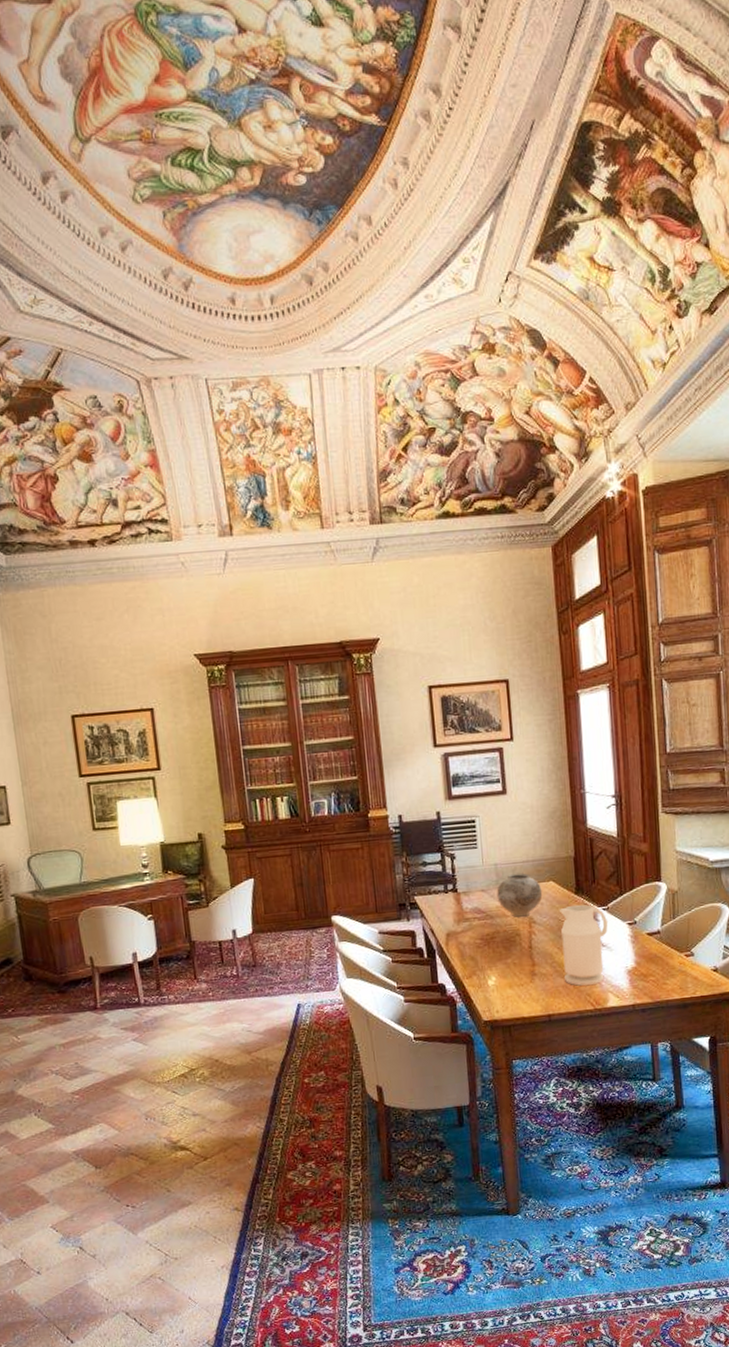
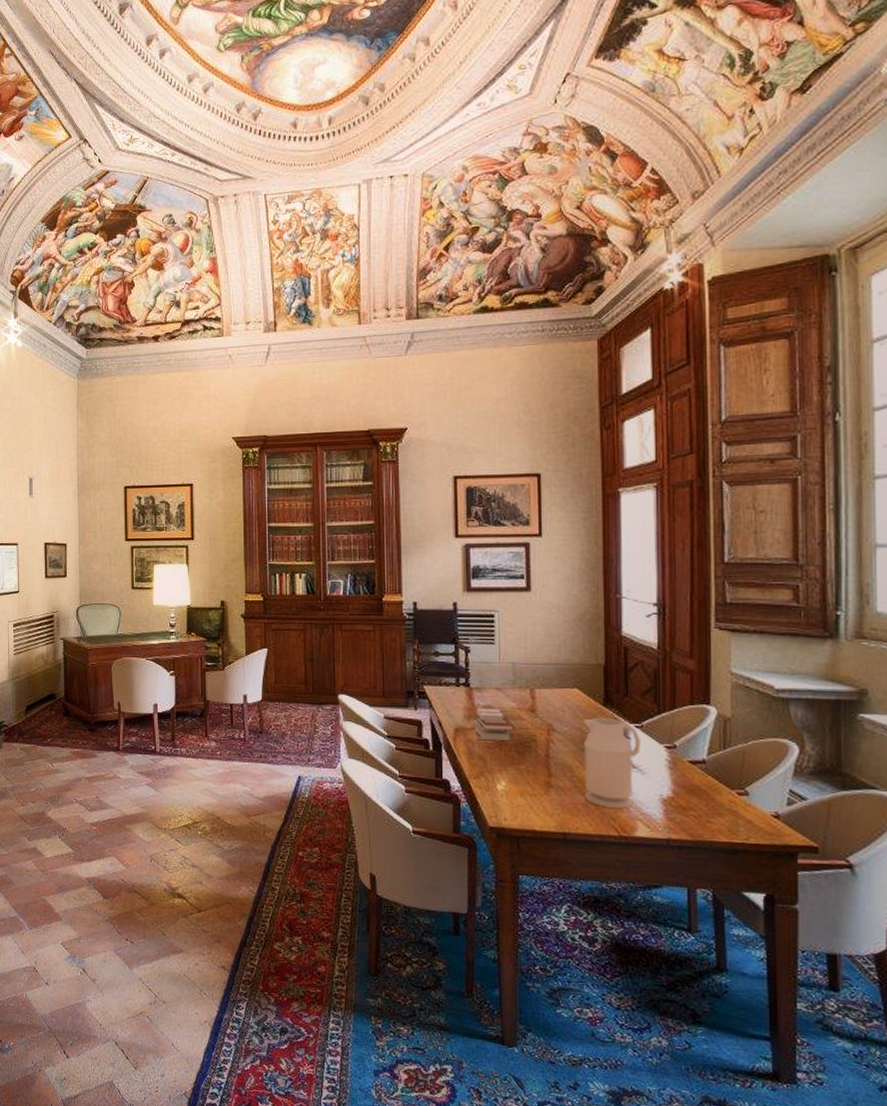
books: none [464,910,501,942] -> present [475,708,515,742]
vase: present [497,873,543,917] -> none [513,675,565,722]

